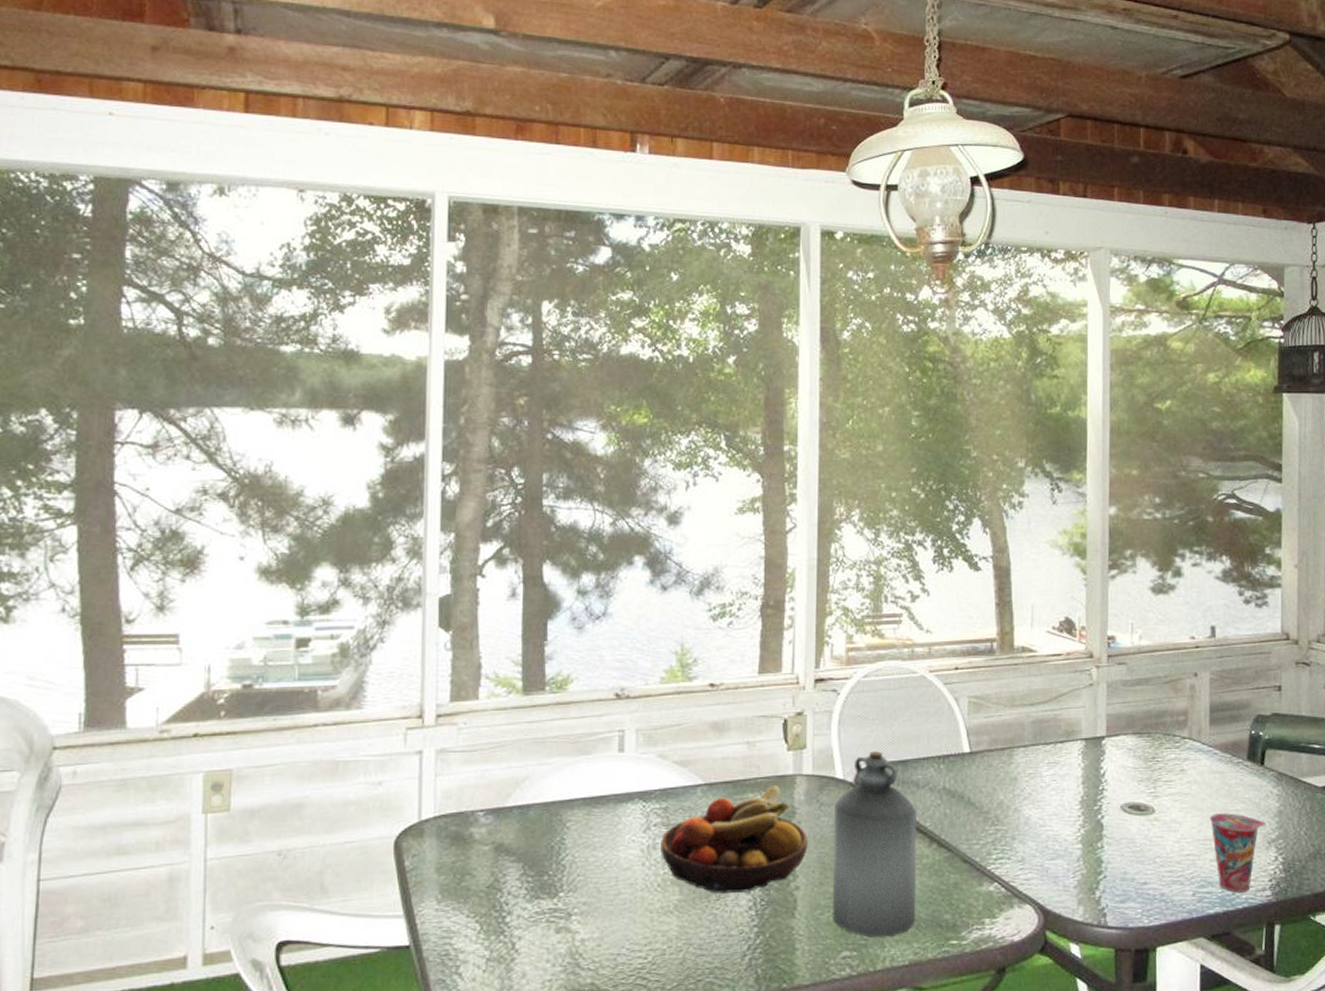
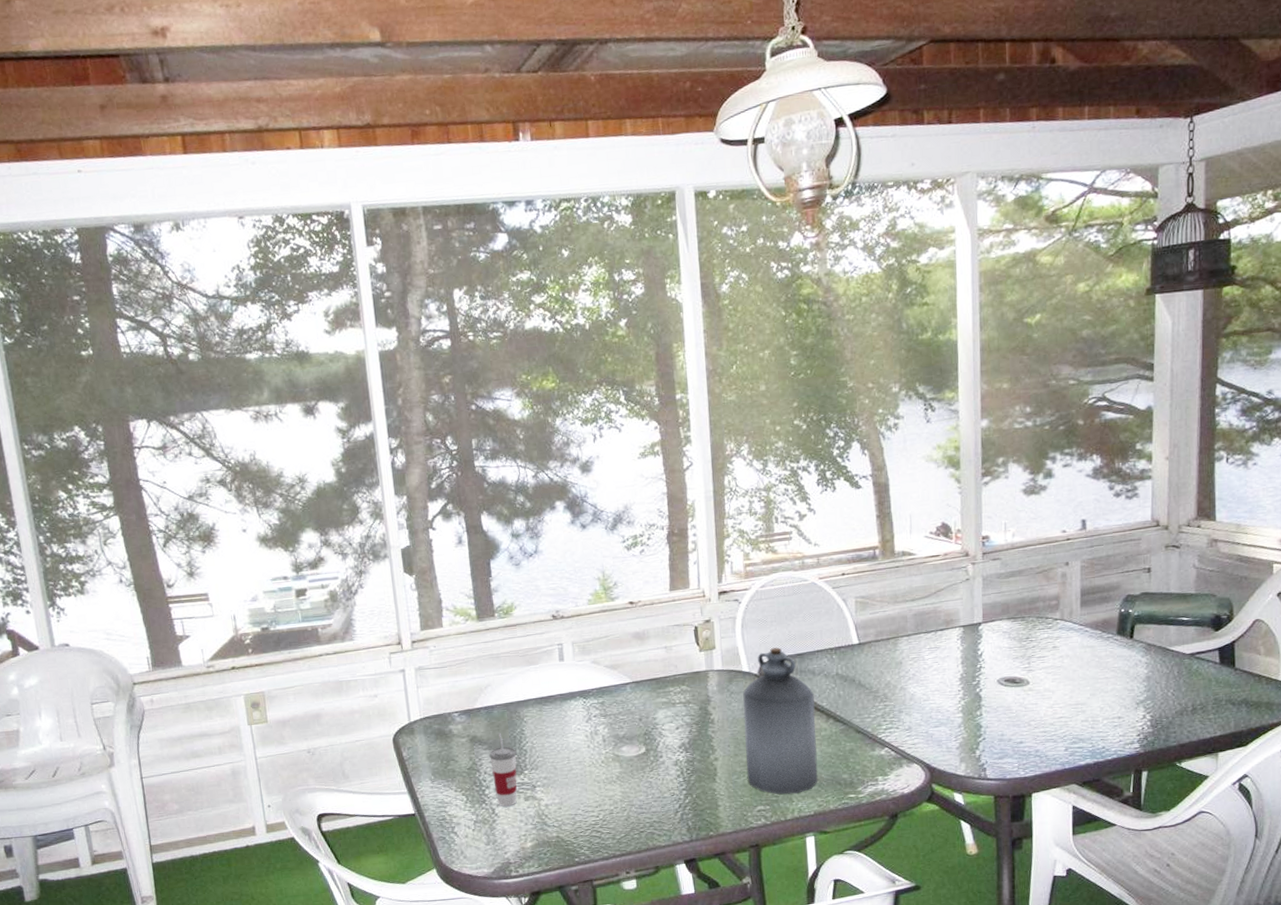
cup: none [517,840,552,941] -> present [489,732,518,807]
fruit bowl: present [661,785,808,894] -> none [601,680,723,766]
cup: present [1210,813,1267,893] -> none [1081,680,1135,747]

